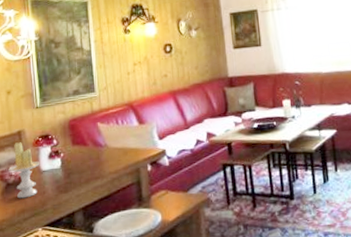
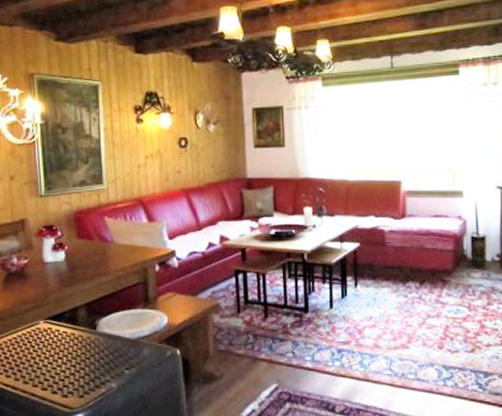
candle: present [9,142,40,199] -> none [11,231,43,289]

